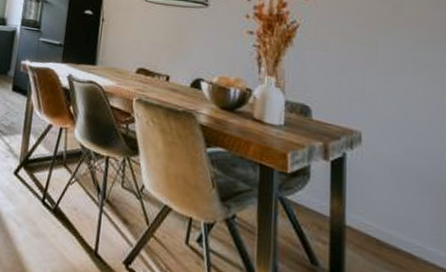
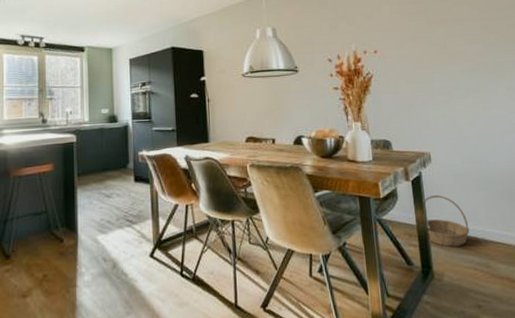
basket: none [343,185,403,260] -> present [423,195,470,247]

